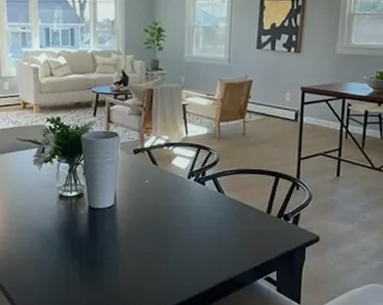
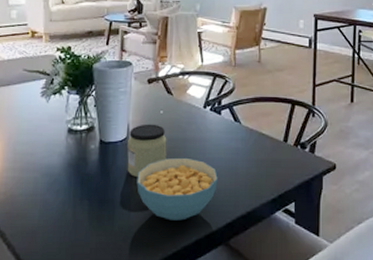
jar: none [114,192,152,241] -> present [127,124,167,177]
cereal bowl: none [124,225,201,283] -> present [137,157,218,221]

